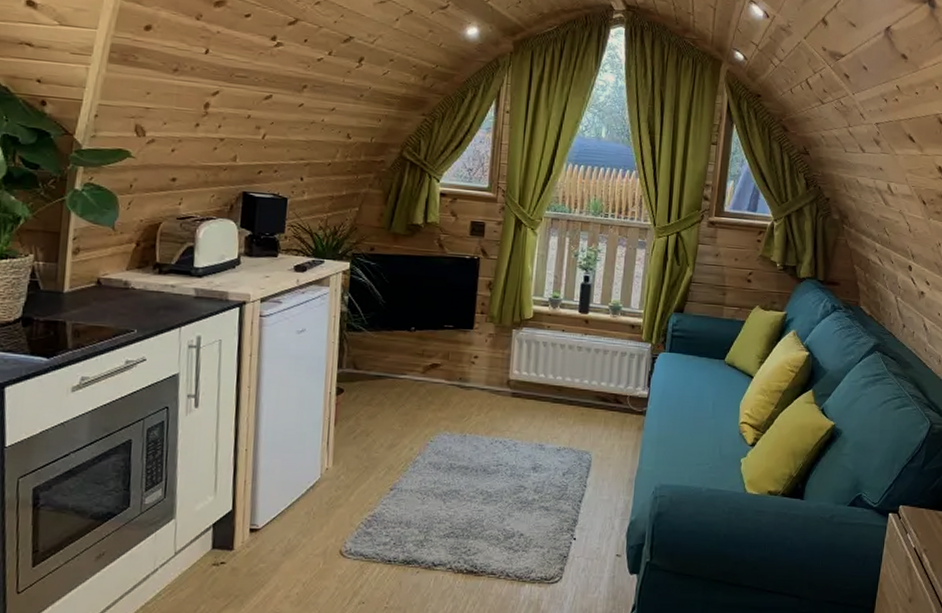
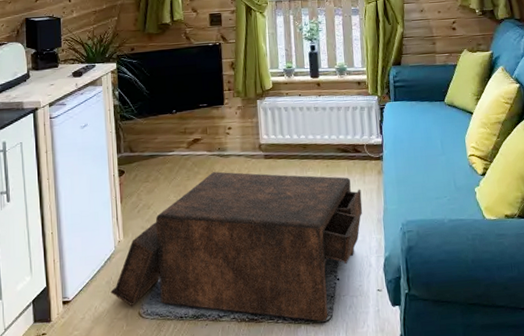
coffee table: none [309,404,616,582] -> present [110,171,363,322]

